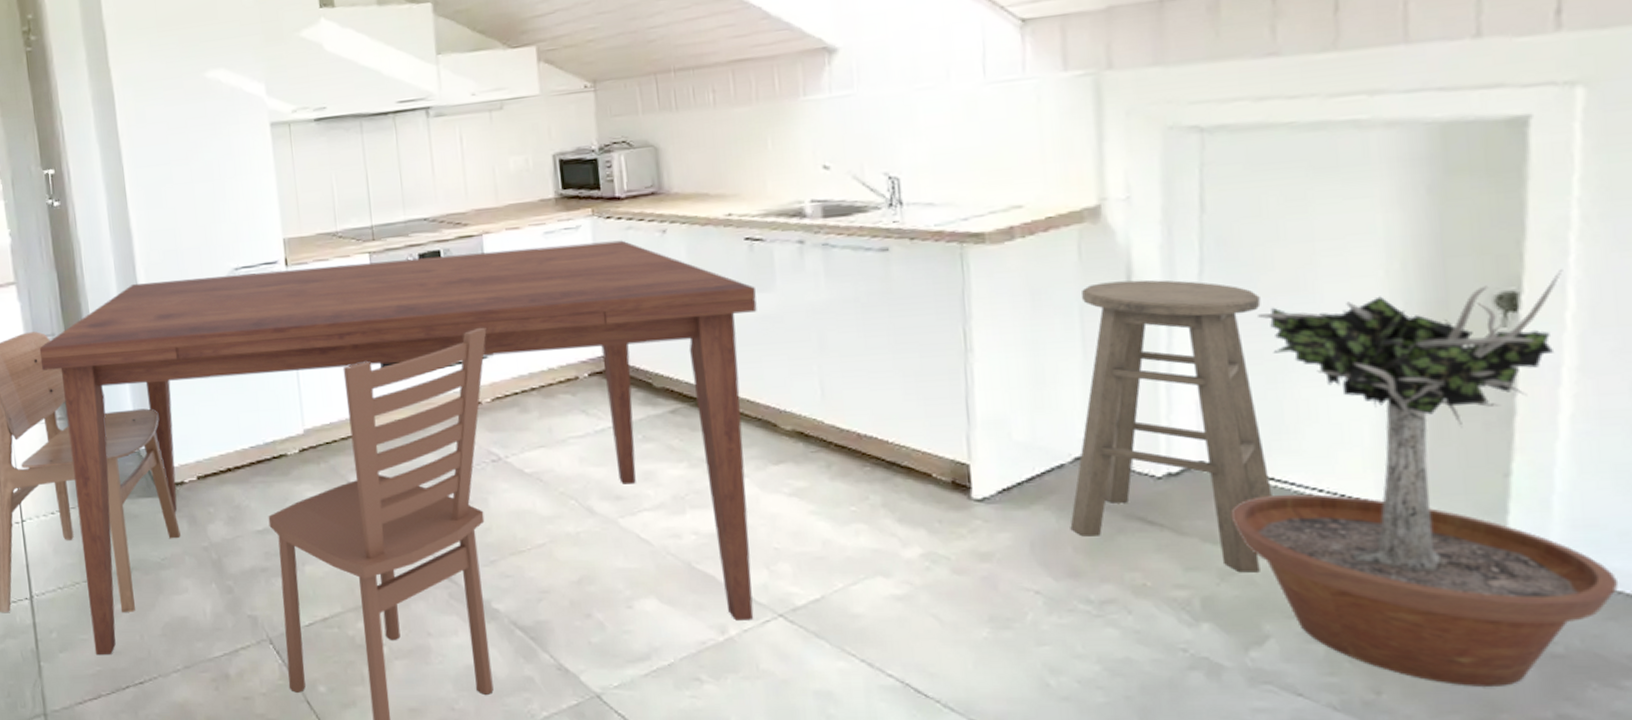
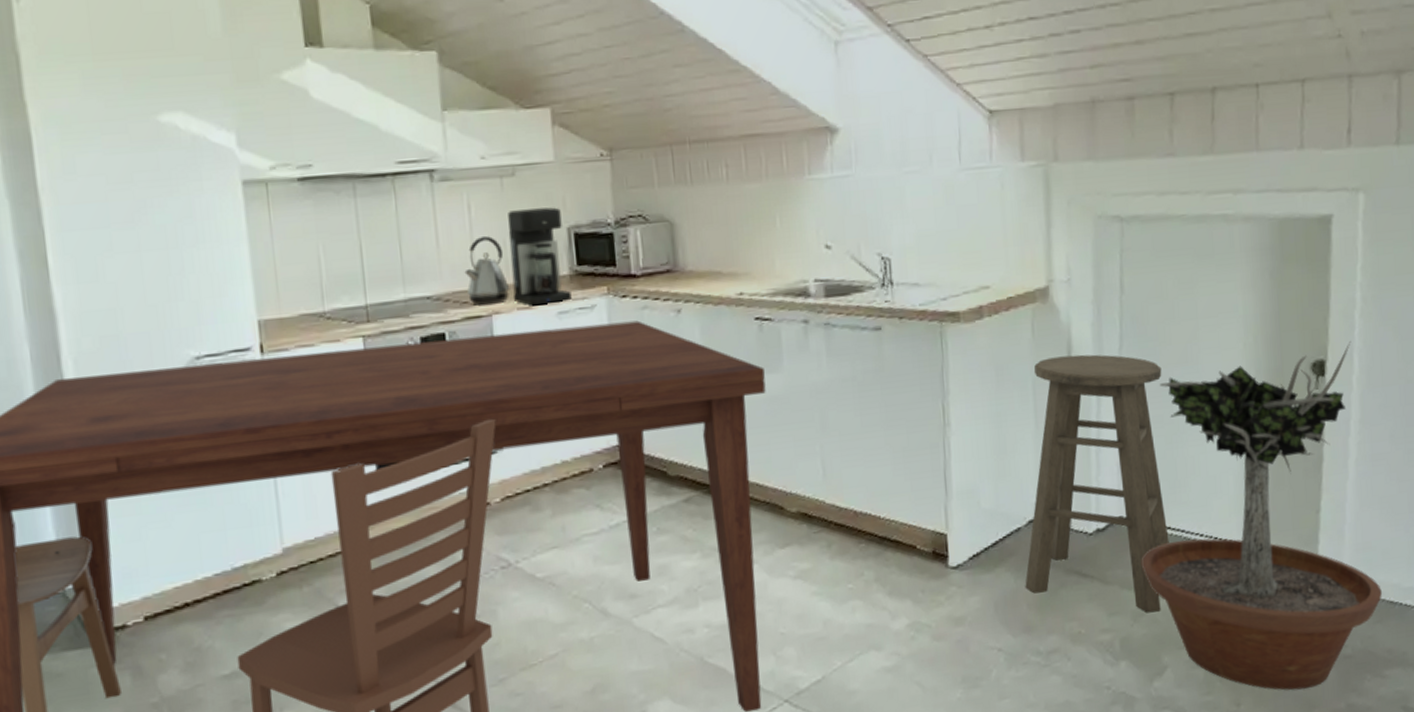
kettle: none [457,163,499,226] -> present [464,235,510,305]
coffee maker: none [496,136,557,227] -> present [508,207,572,306]

